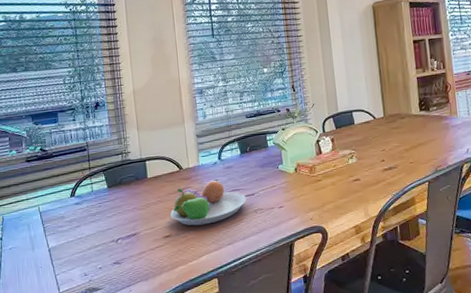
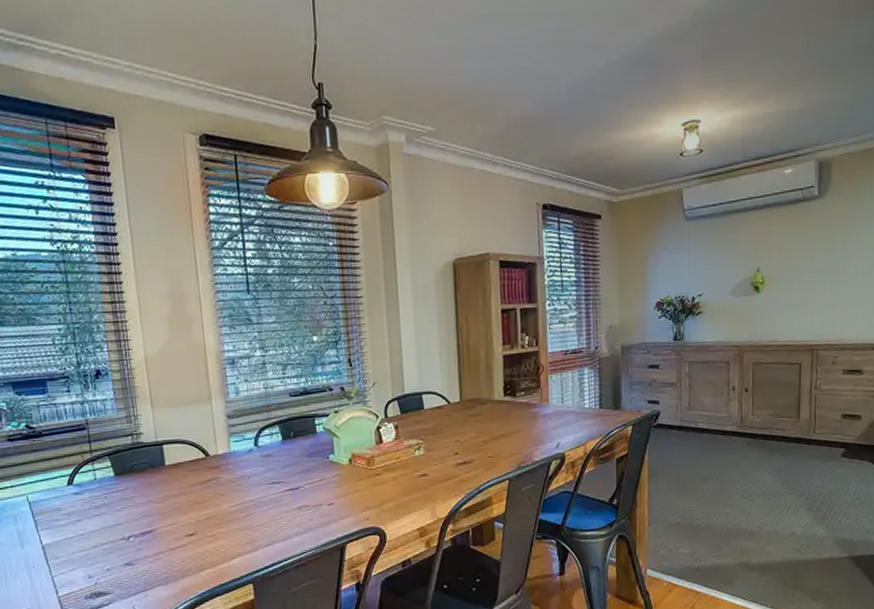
fruit bowl: present [170,179,246,226] -> none [194,470,289,523]

